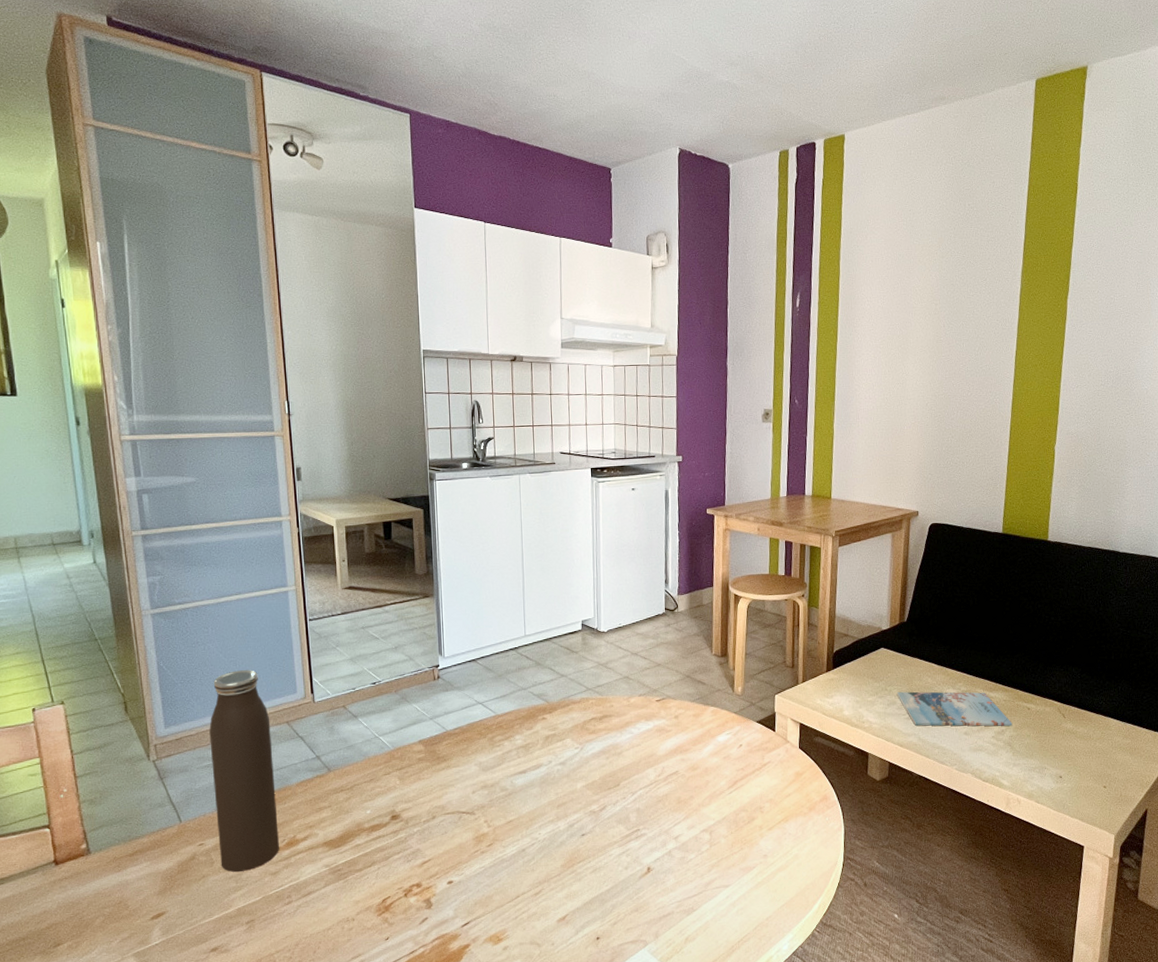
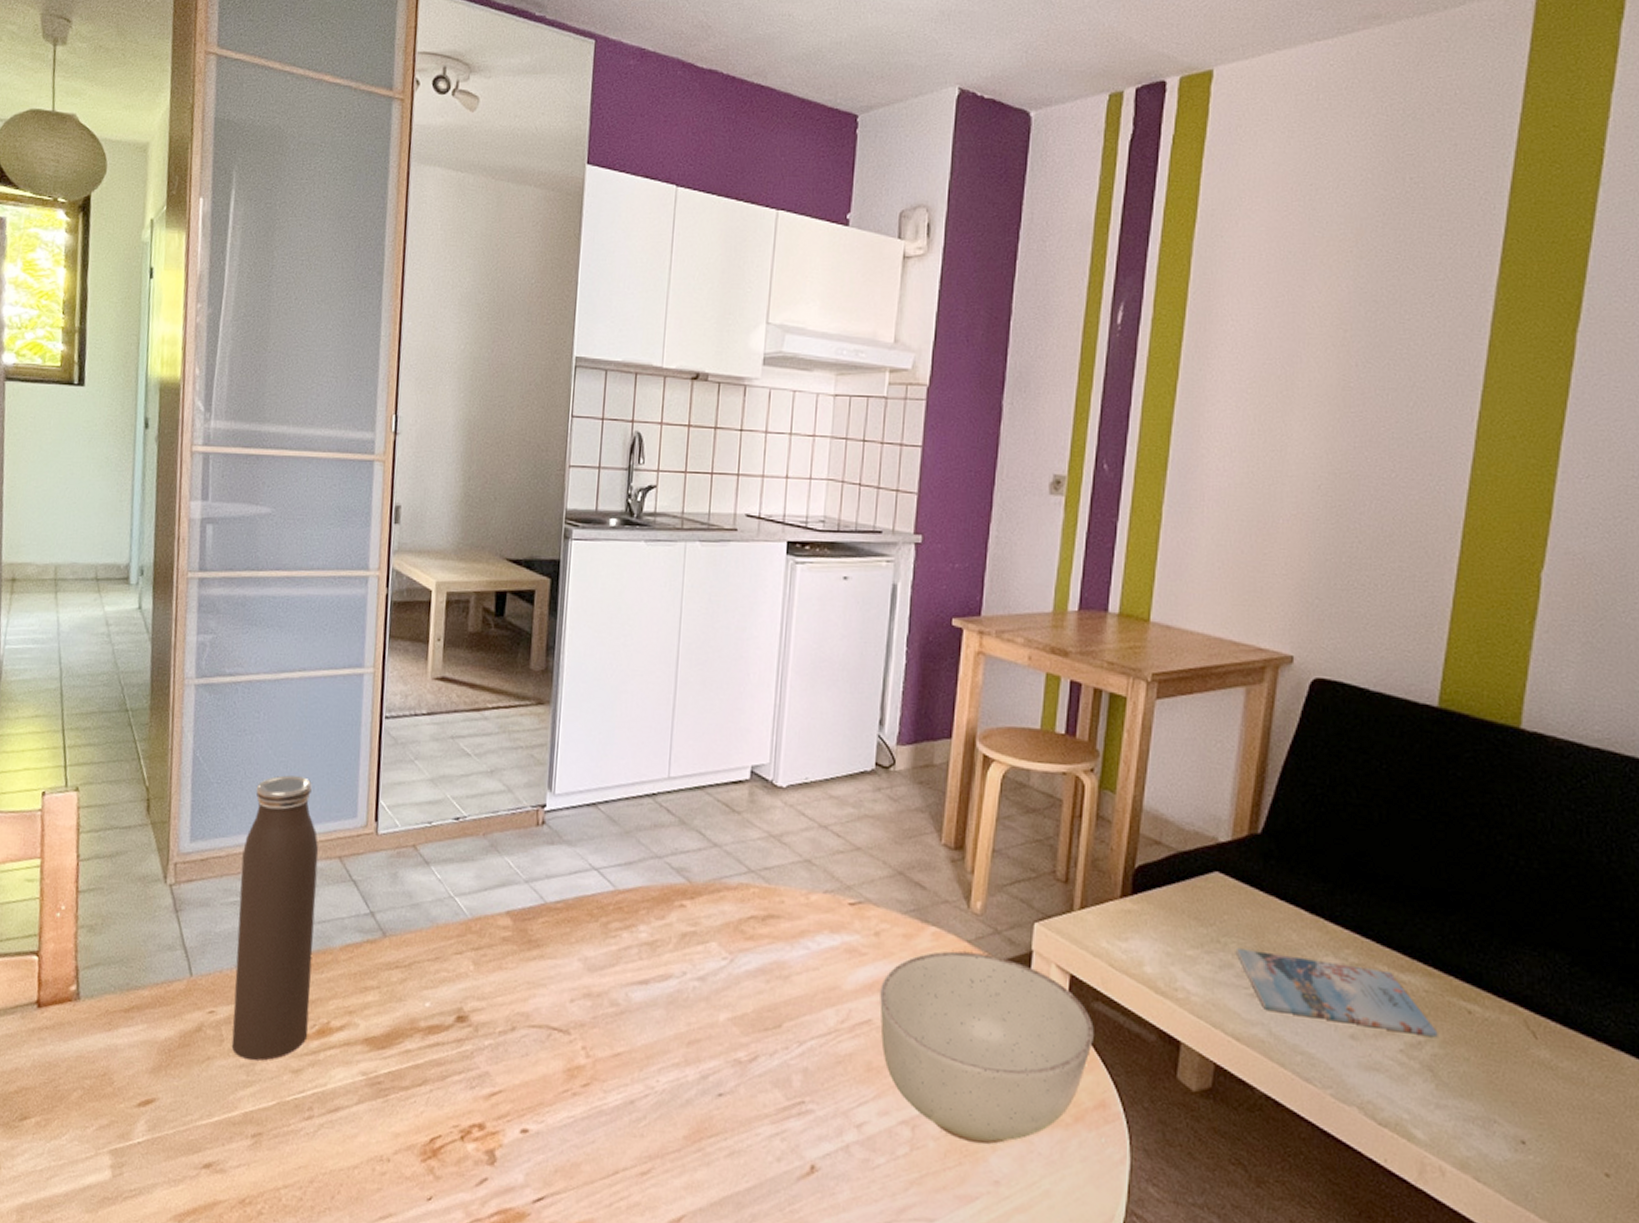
bowl: none [682,719,817,835] -> present [880,951,1094,1144]

